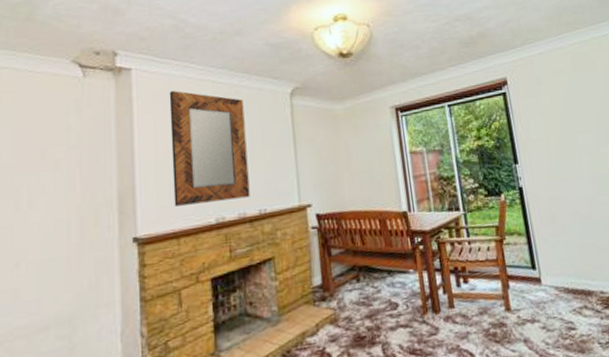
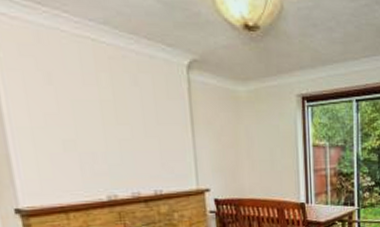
home mirror: present [169,91,250,206] -> none [38,45,144,180]

